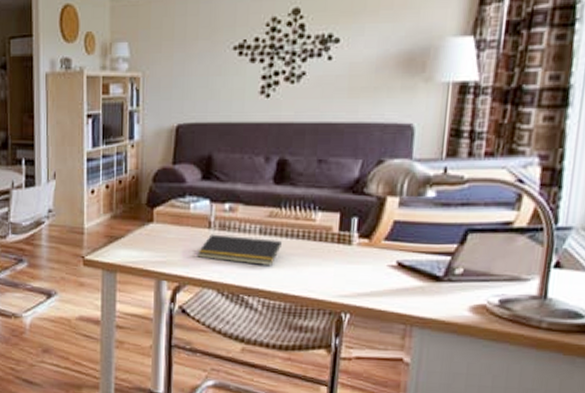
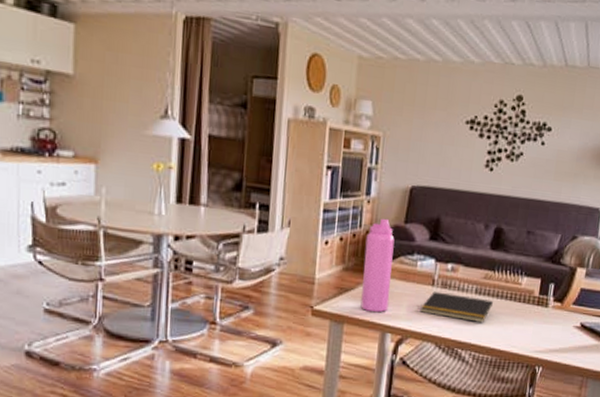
water bottle: none [132,161,163,260] -> present [360,218,395,313]

